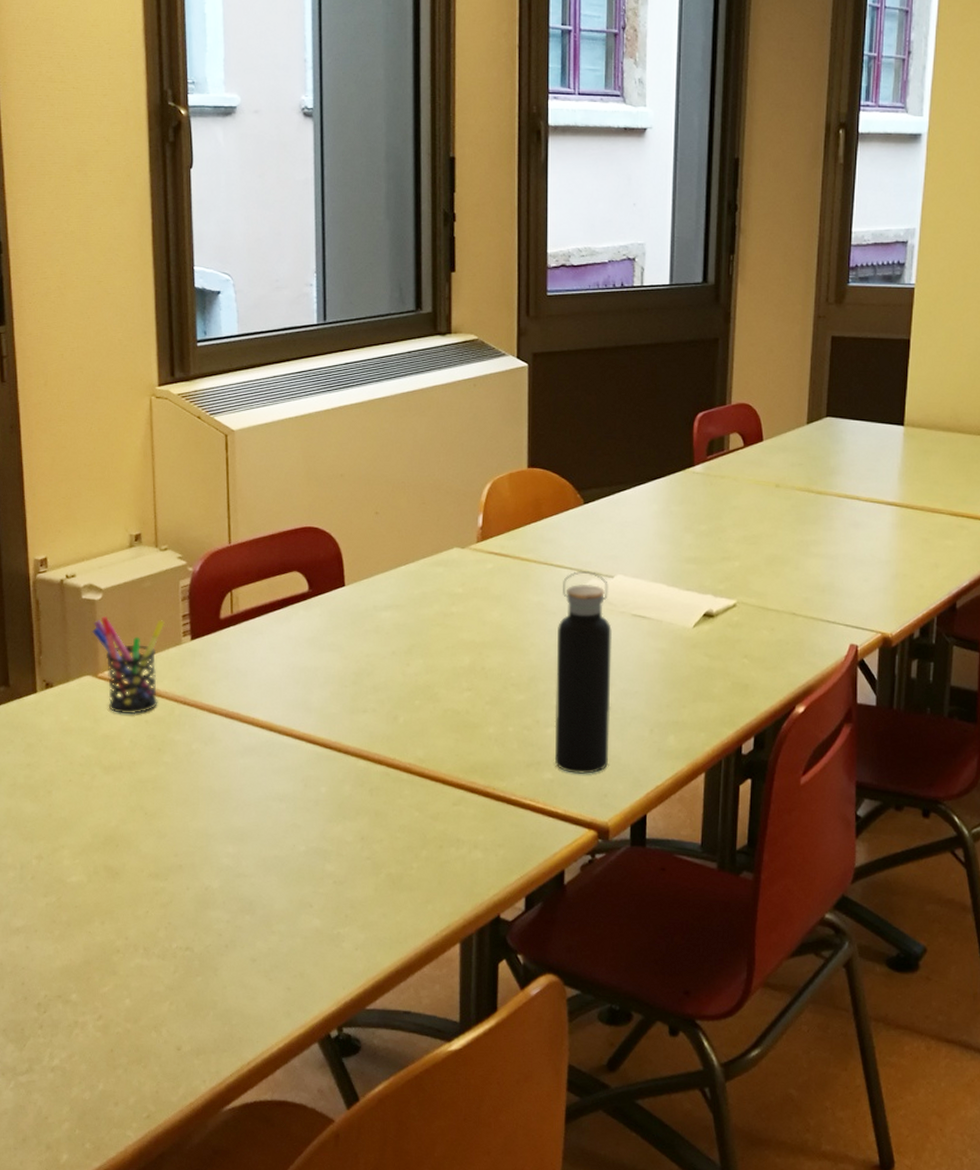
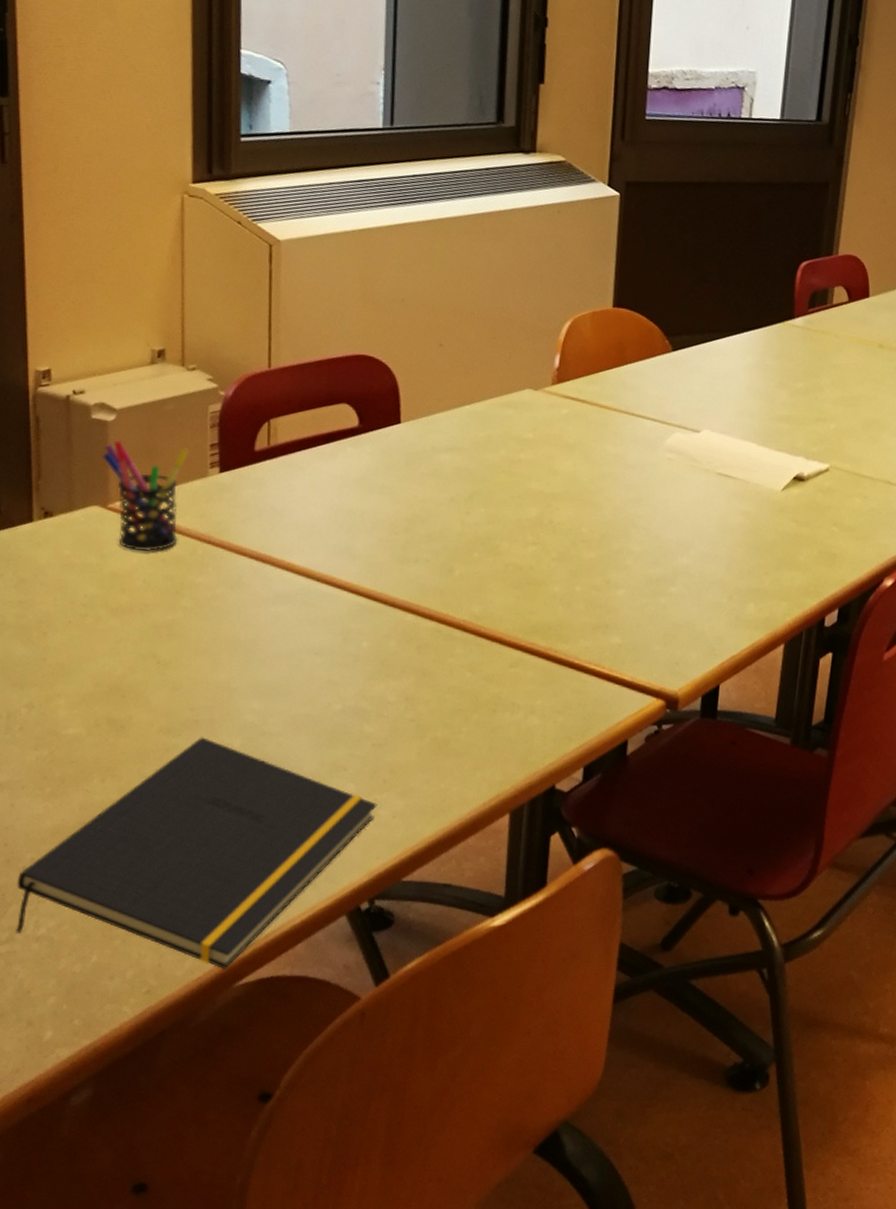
notepad: none [33,880,341,1095] -> present [16,737,378,969]
water bottle: present [554,570,612,774] -> none [625,422,694,640]

